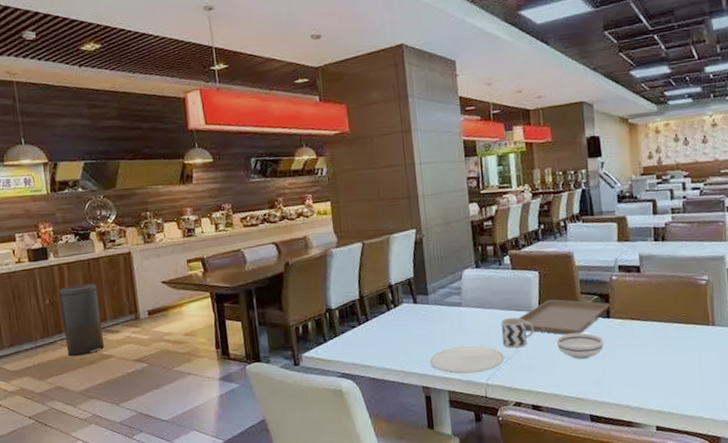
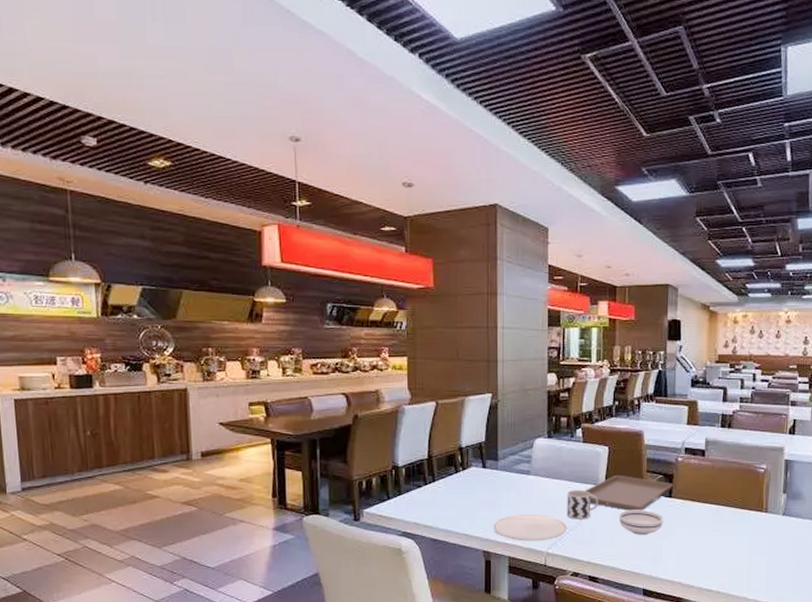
pedal bin: present [59,283,104,357] -> none [102,417,149,494]

